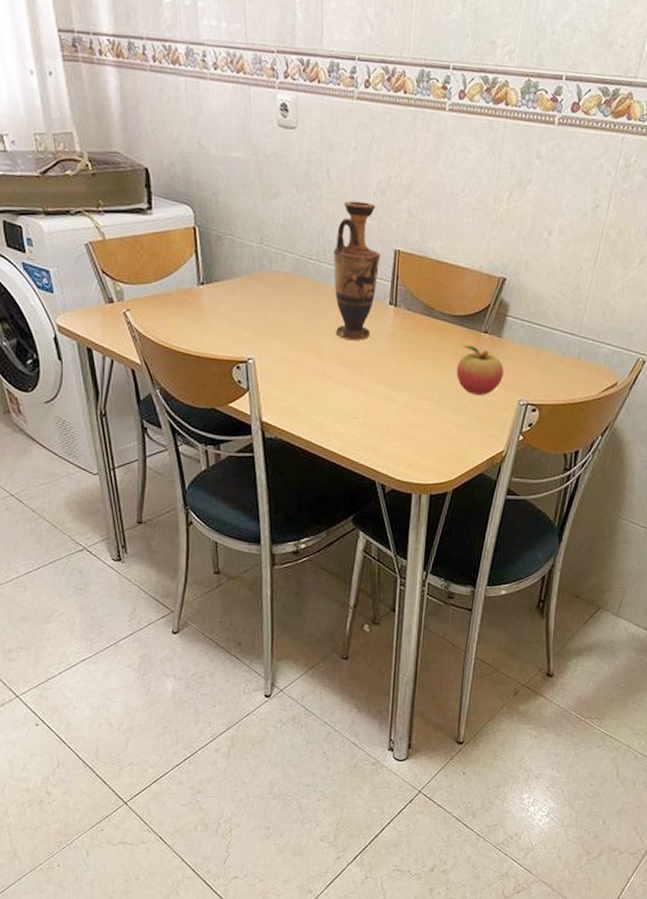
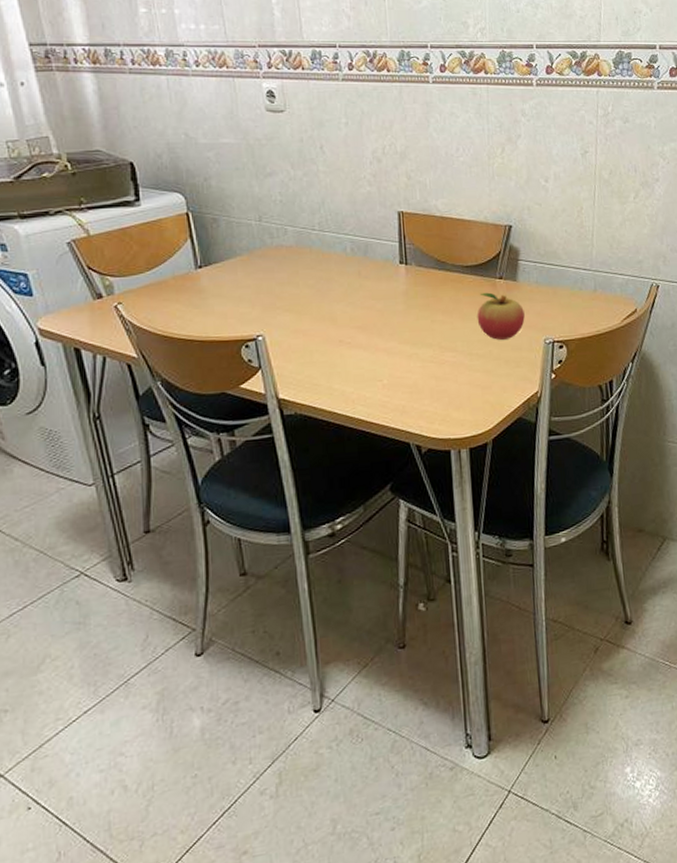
vase: present [333,200,381,340] -> none [336,171,385,303]

